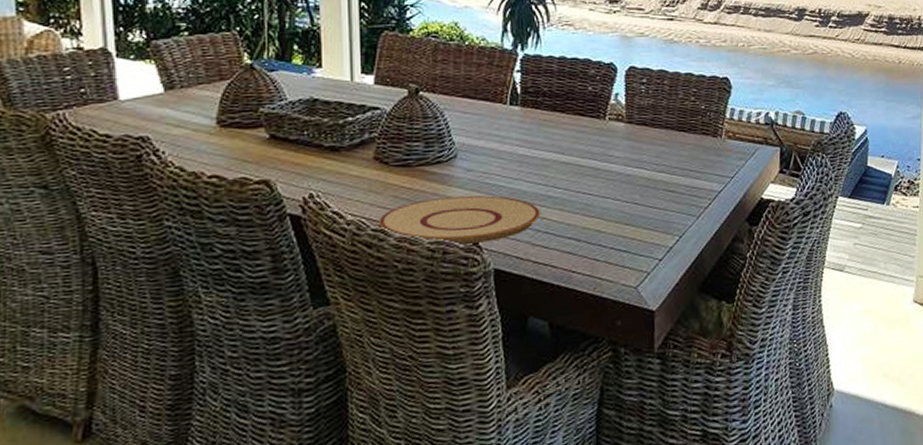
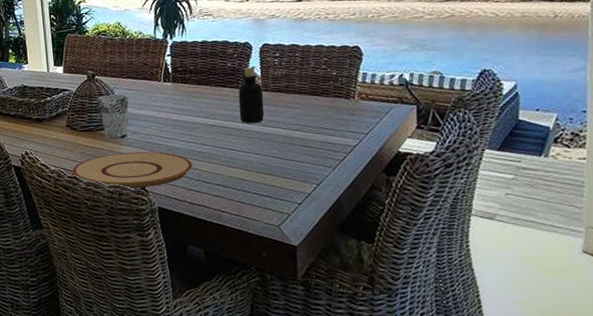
cup: none [421,117,464,178] -> present [97,93,129,139]
bottle: none [598,94,627,163] -> present [238,67,265,124]

